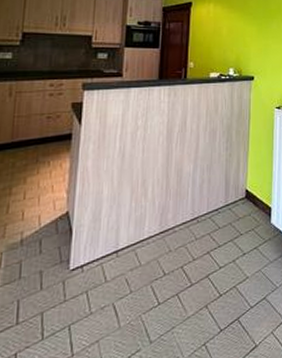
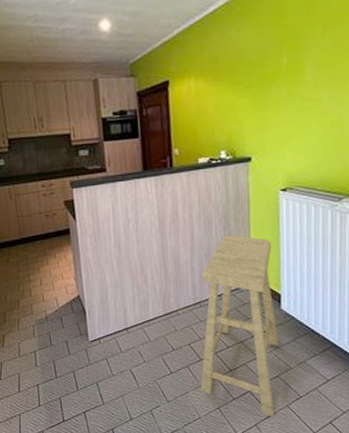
stool: none [188,147,267,349] -> present [200,235,278,417]

